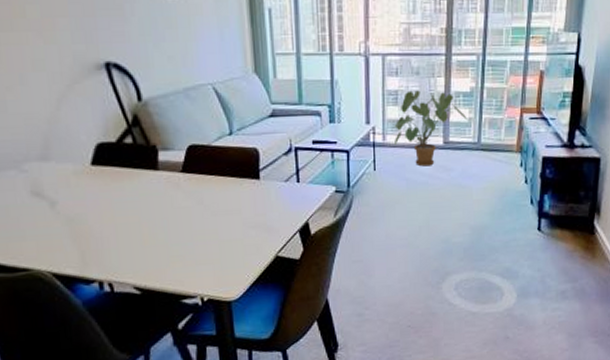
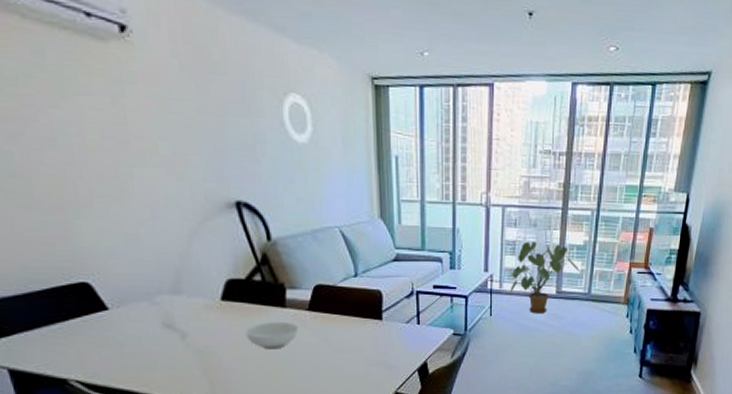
bowl: none [116,185,173,215] -> present [244,321,299,350]

